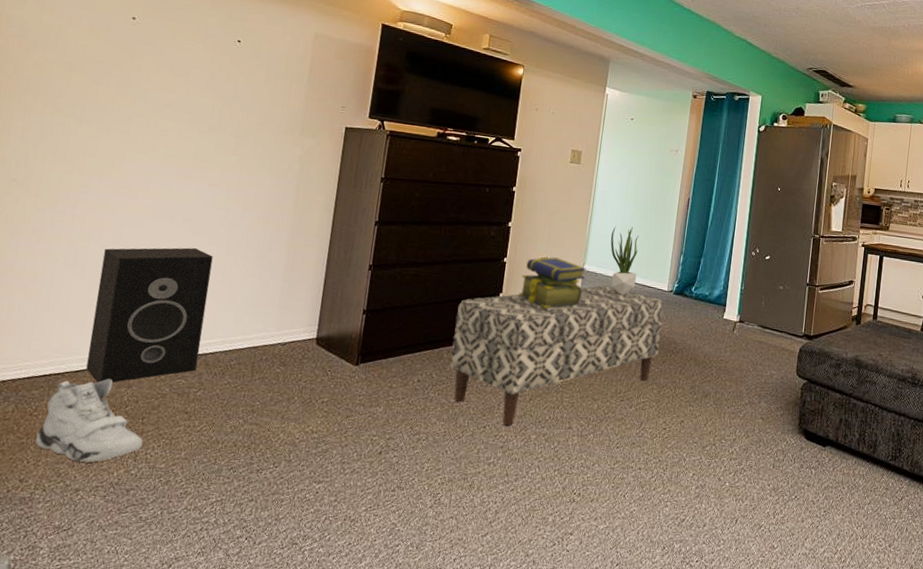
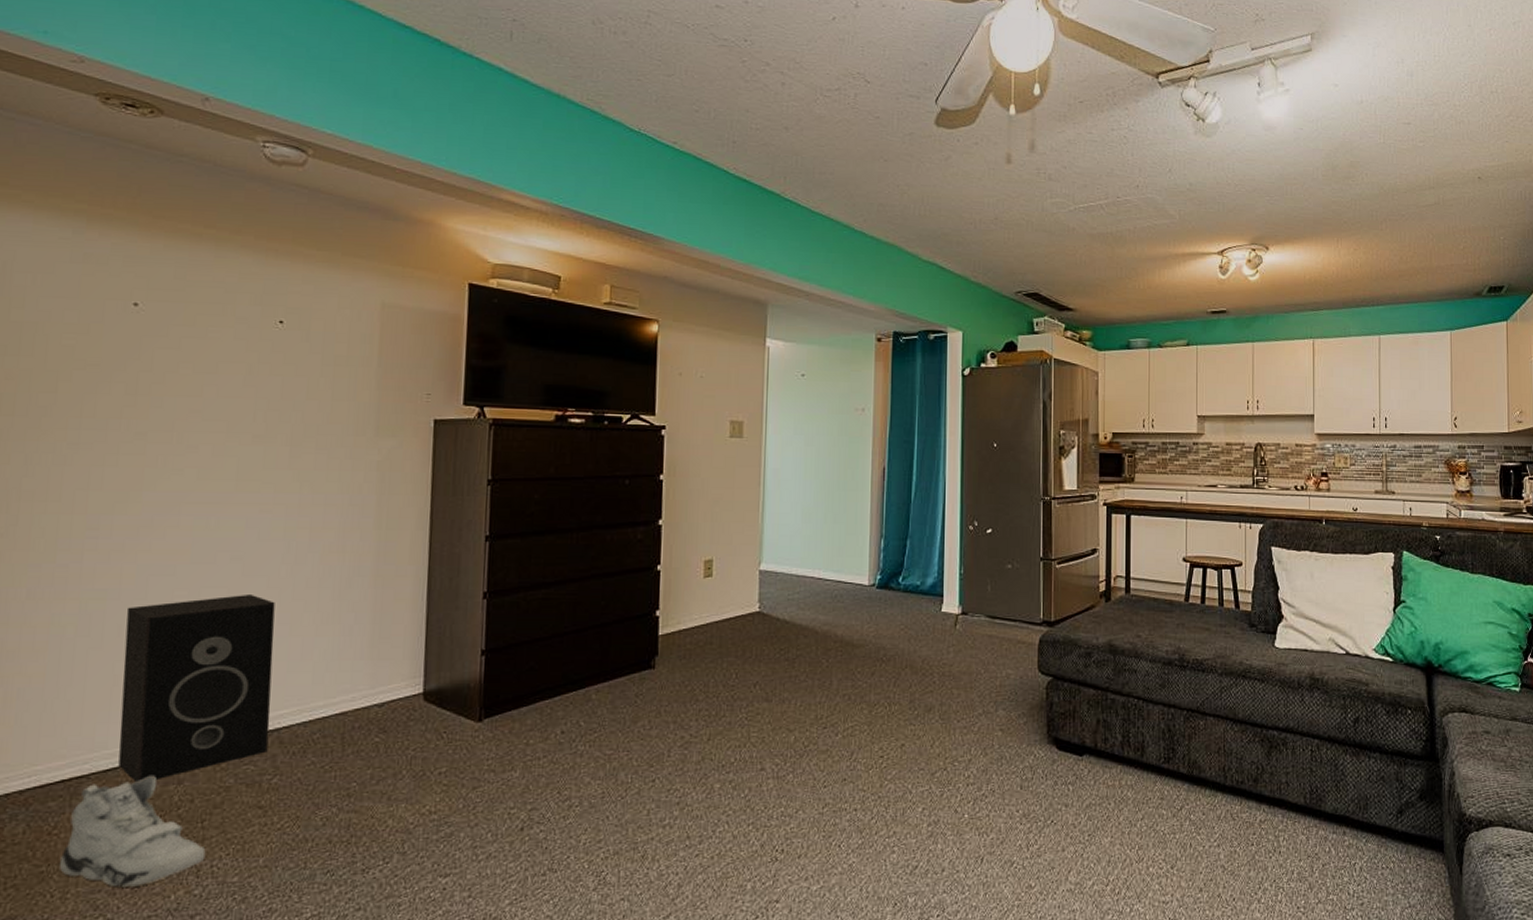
bench: present [450,285,664,426] -> none [601,586,866,776]
stack of books: present [519,257,587,308] -> none [681,558,764,623]
potted plant: present [610,226,639,295] -> none [790,510,828,596]

